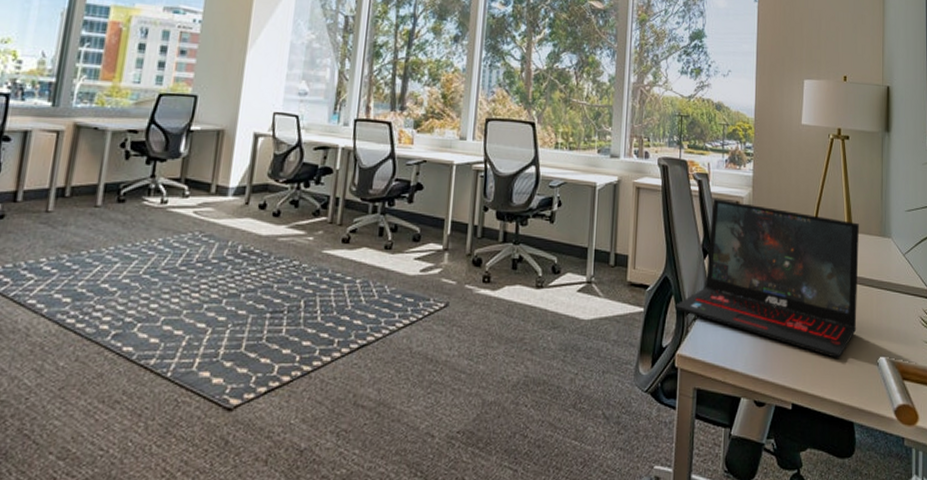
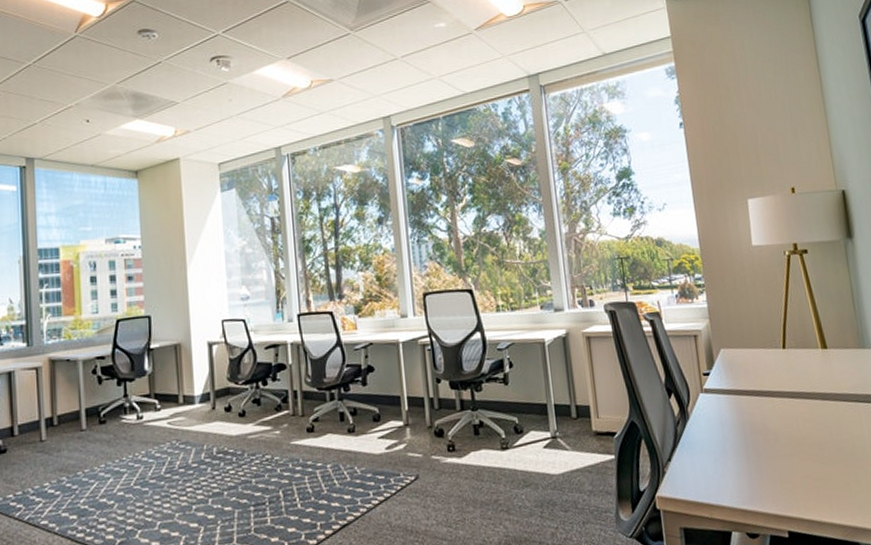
laptop: present [674,199,859,358] -> none [646,335,848,480]

